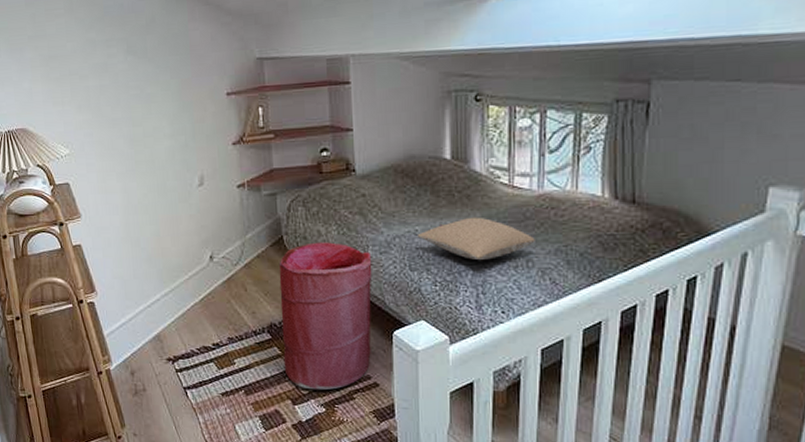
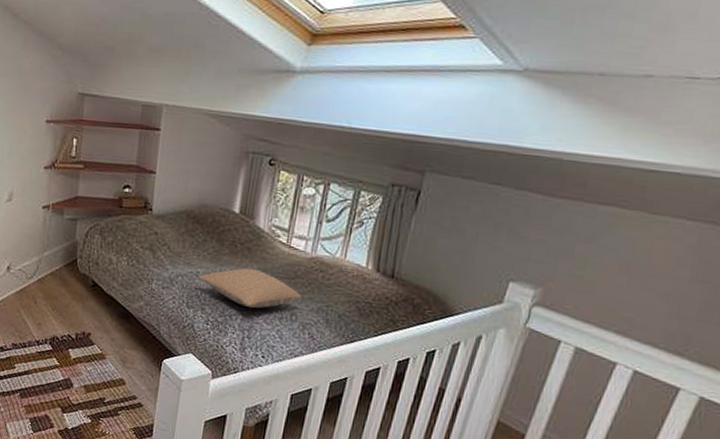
laundry hamper: present [278,242,372,390] -> none [59,269,155,404]

